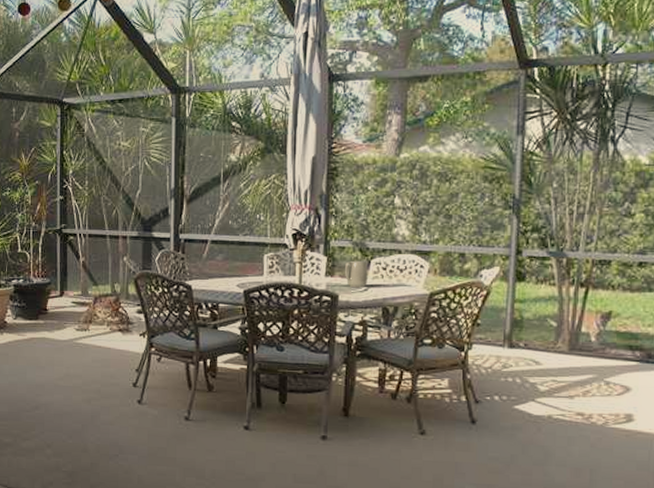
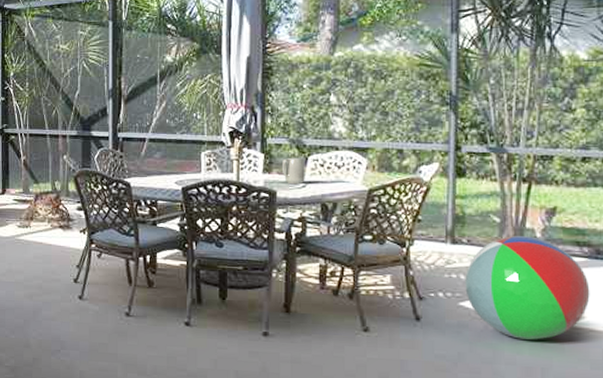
beach ball: none [520,340,640,442] -> present [465,236,590,340]

